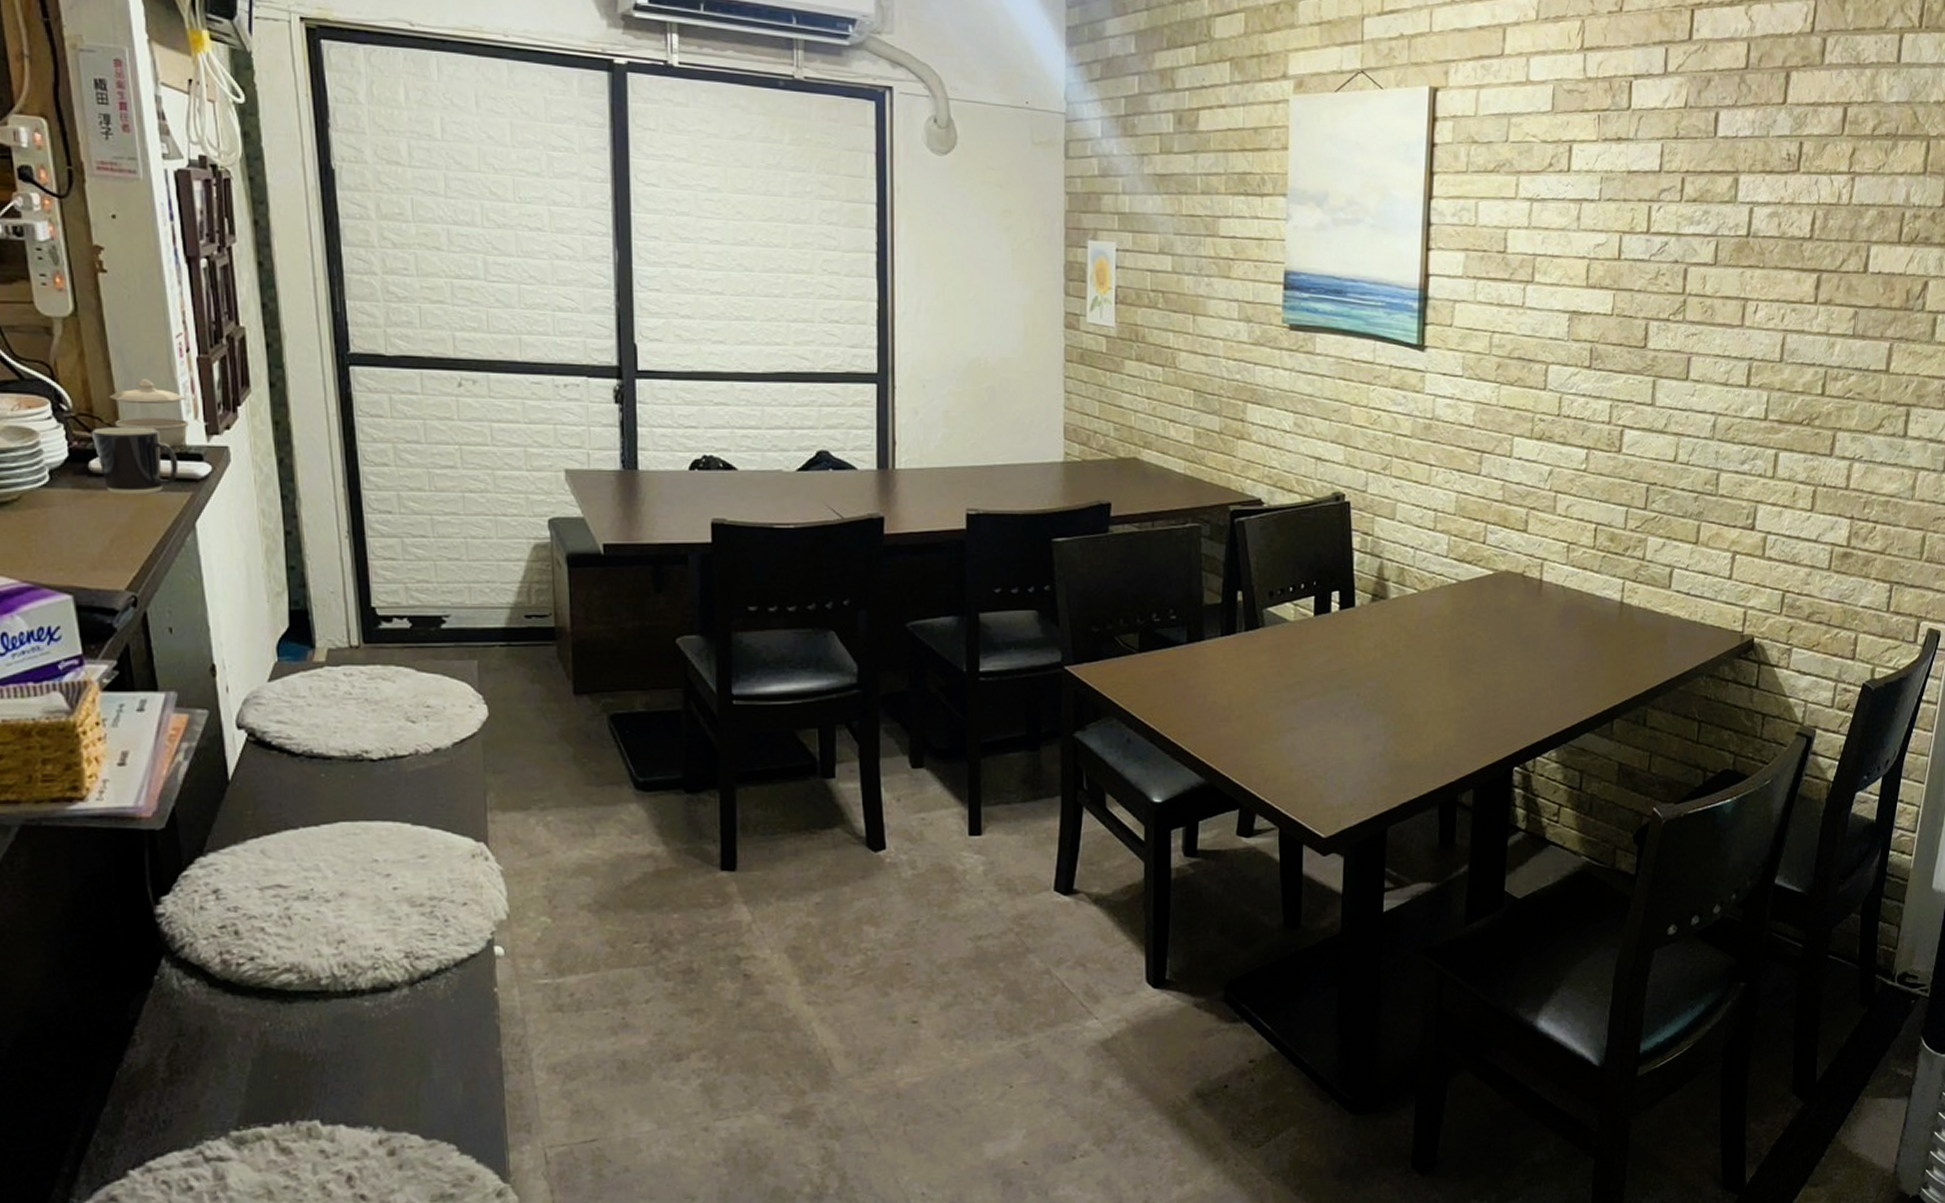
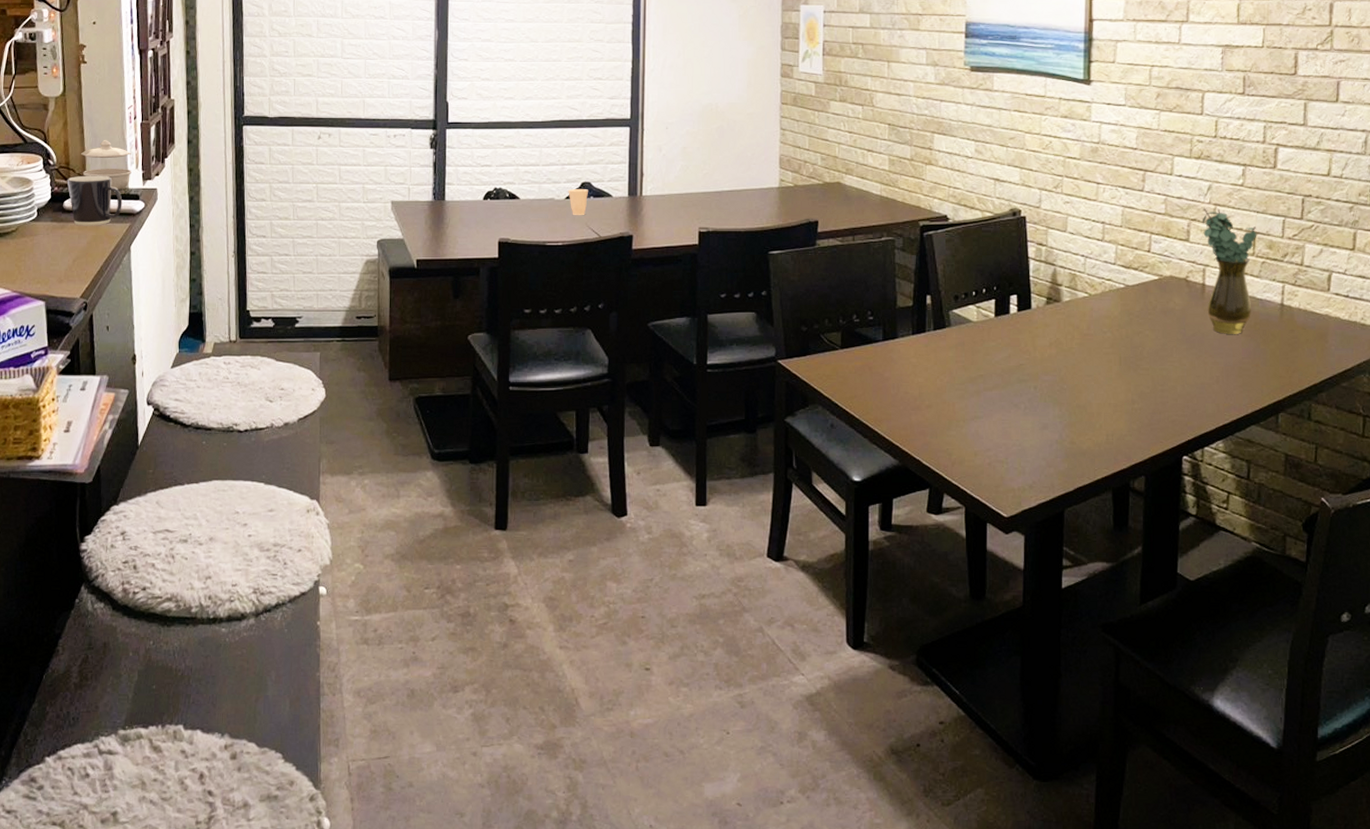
cup: none [800,458,827,493] -> present [568,188,589,216]
vase: none [1541,494,1599,635] -> present [1202,207,1257,334]

